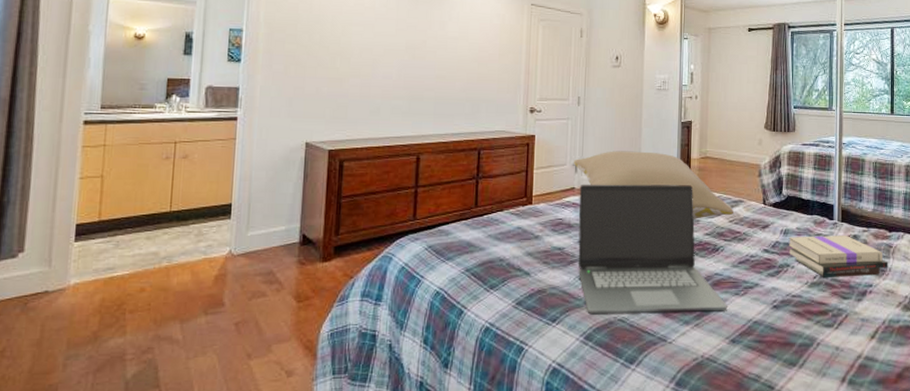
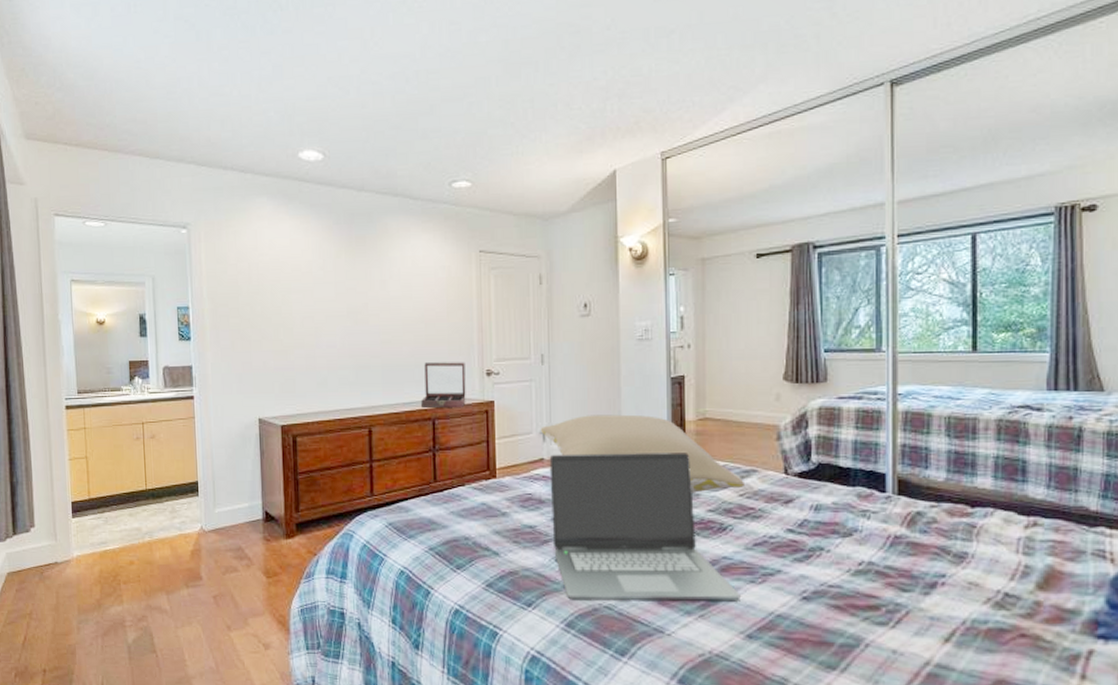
jewelry box: none [469,98,512,141] -> present [421,362,466,409]
books: present [788,236,888,277] -> none [821,512,970,564]

